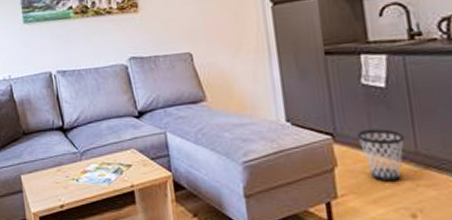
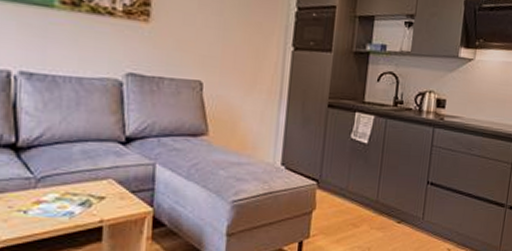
wastebasket: present [357,129,404,182] -> none [337,179,371,224]

